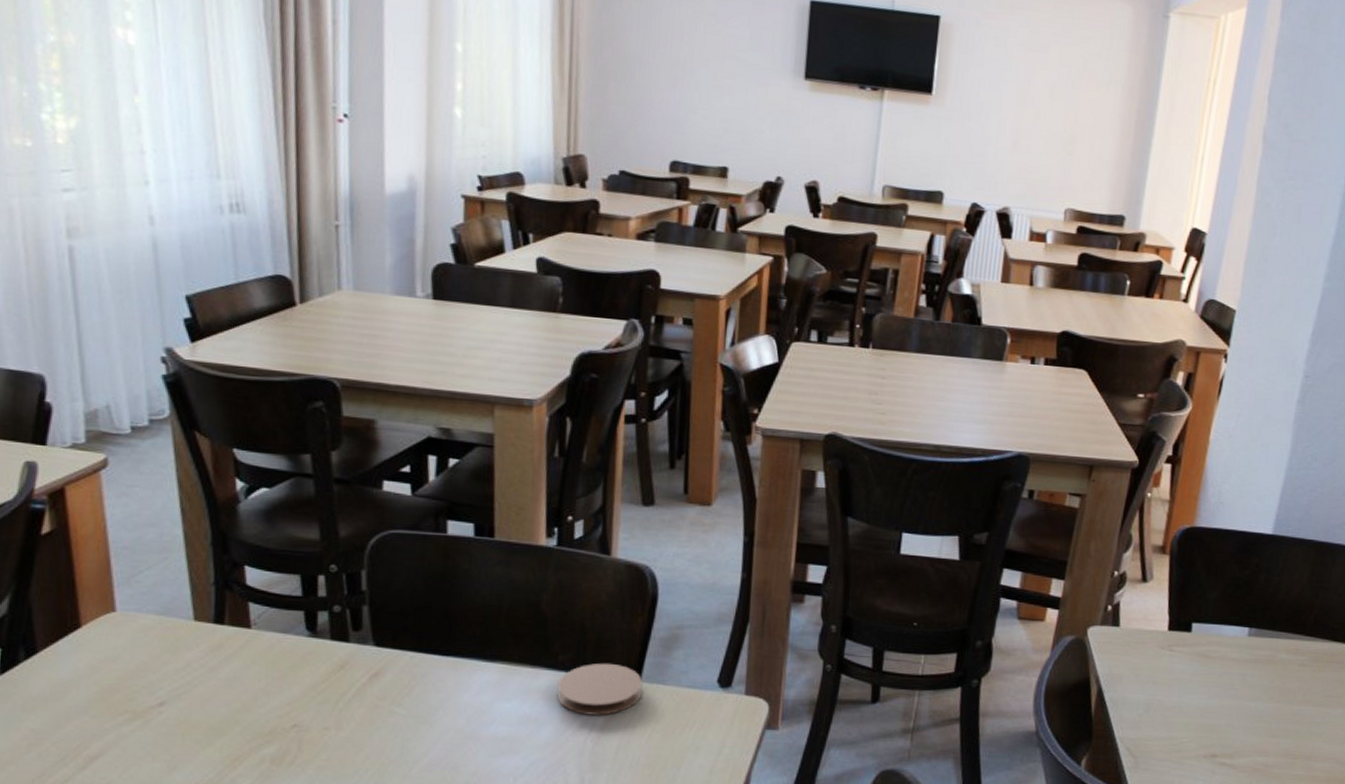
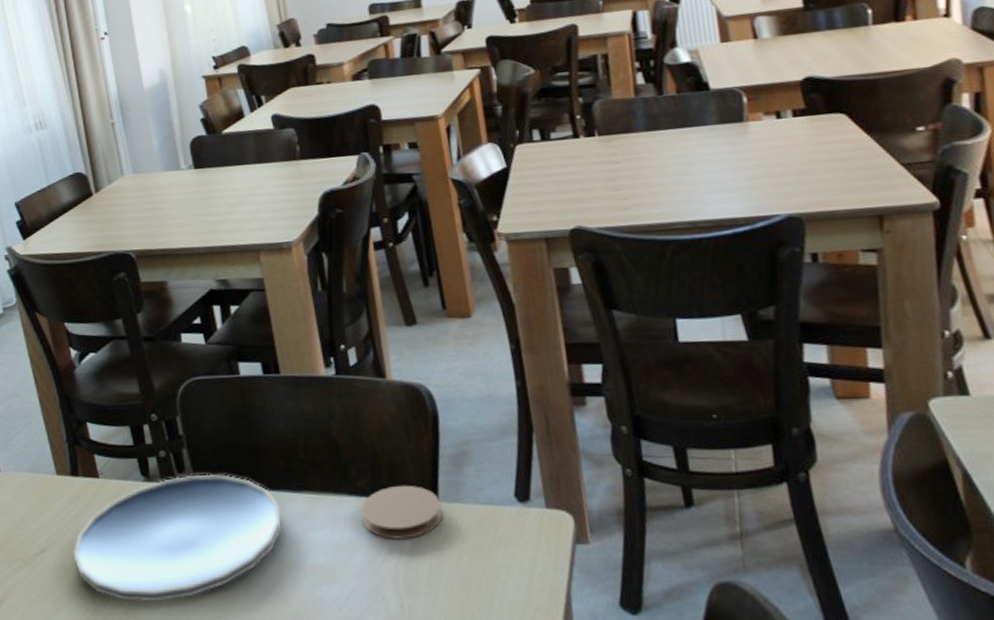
plate: none [202,634,469,766] -> present [73,474,282,602]

